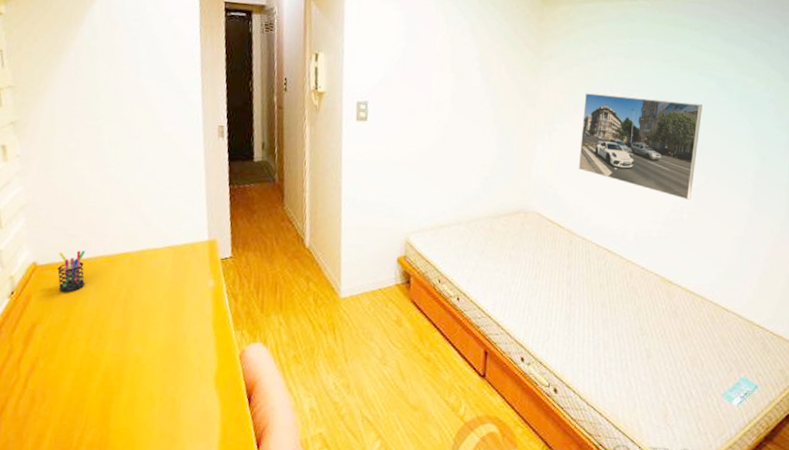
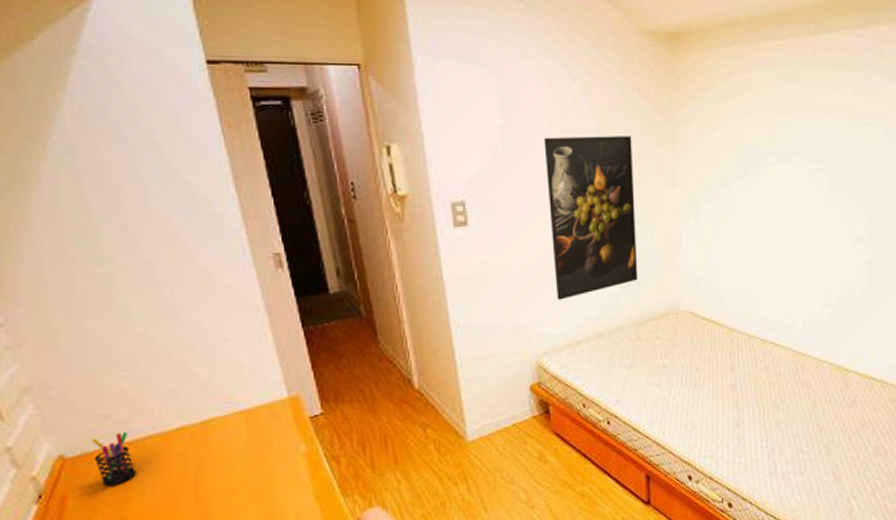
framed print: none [429,59,505,190] -> present [544,136,638,300]
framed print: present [579,93,703,200] -> none [732,161,870,275]

